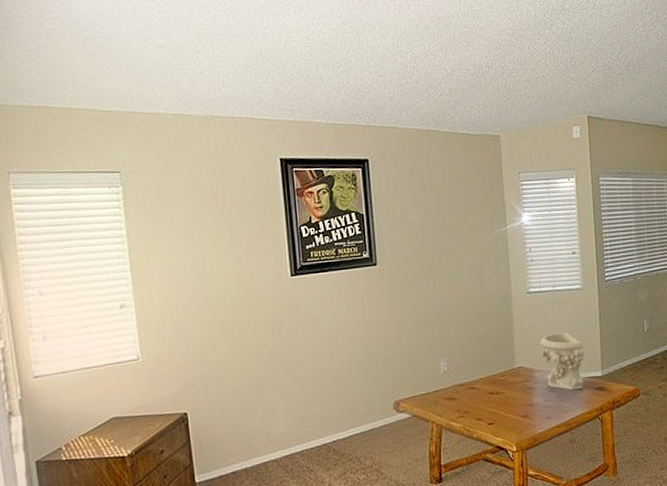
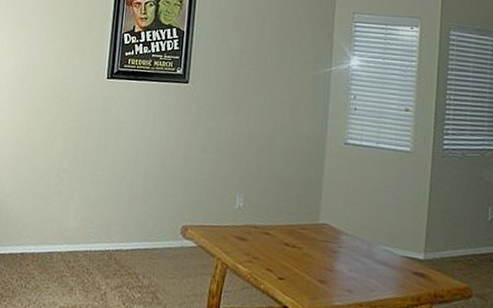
decorative bowl: present [539,332,585,391] -> none [351,195,405,269]

